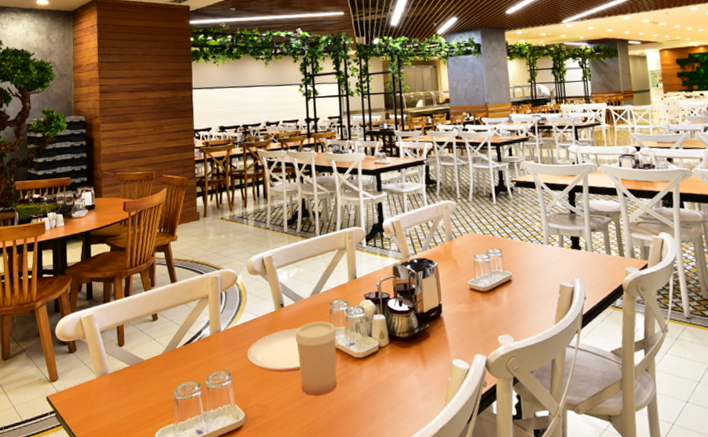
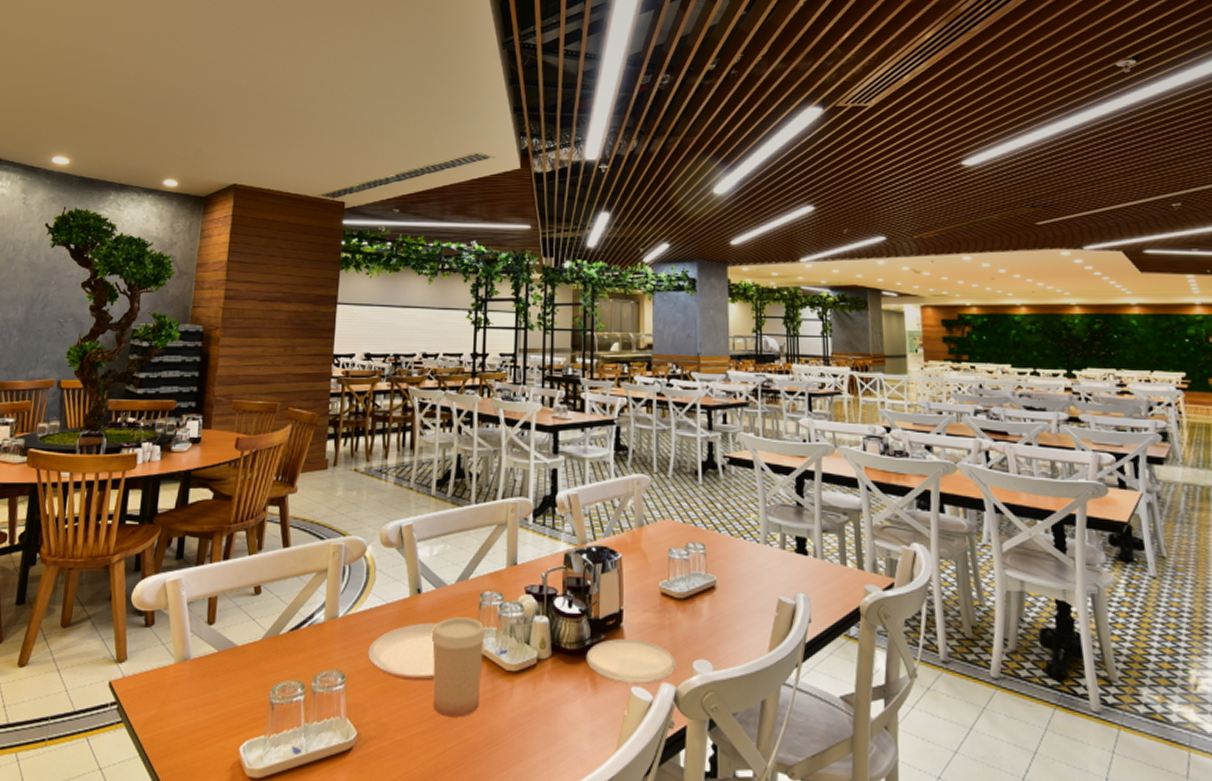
plate: none [416,325,485,358] -> present [586,639,676,684]

